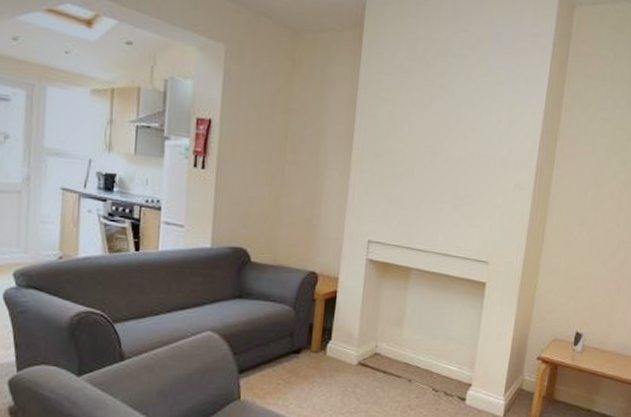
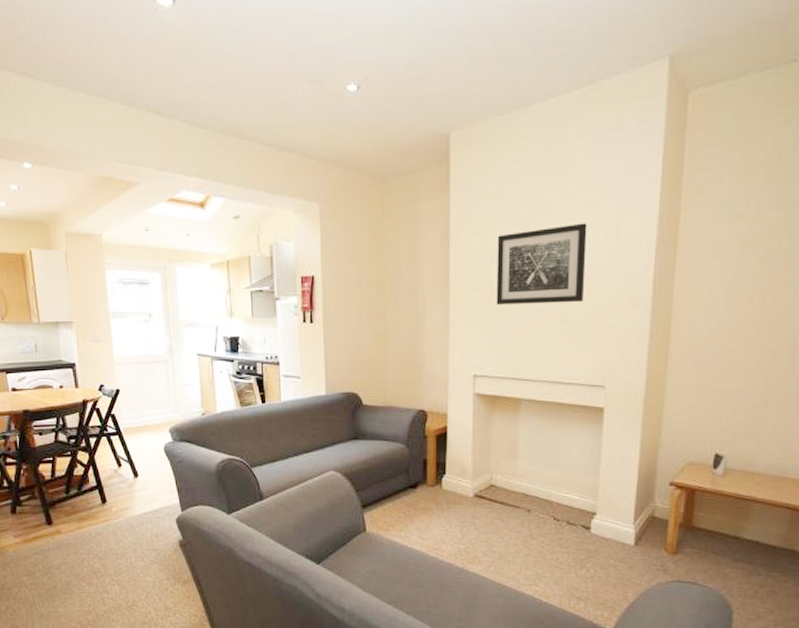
wall art: none [396,106,484,180] -> present [496,223,587,306]

